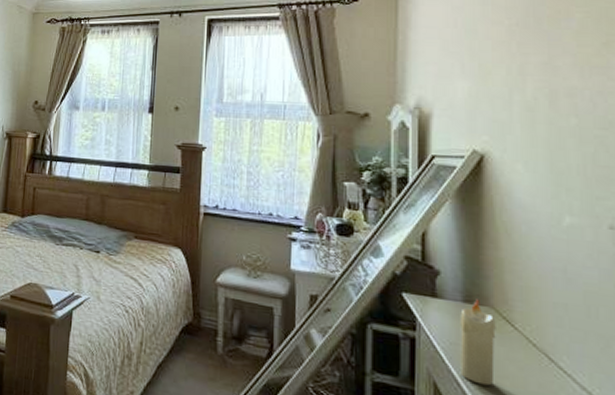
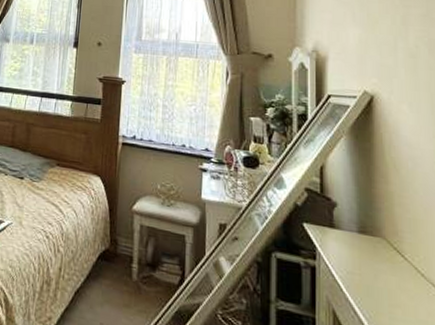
candle: present [460,299,496,386] -> none [356,230,388,315]

